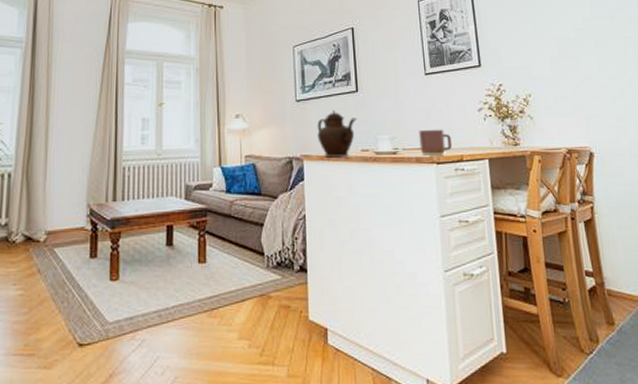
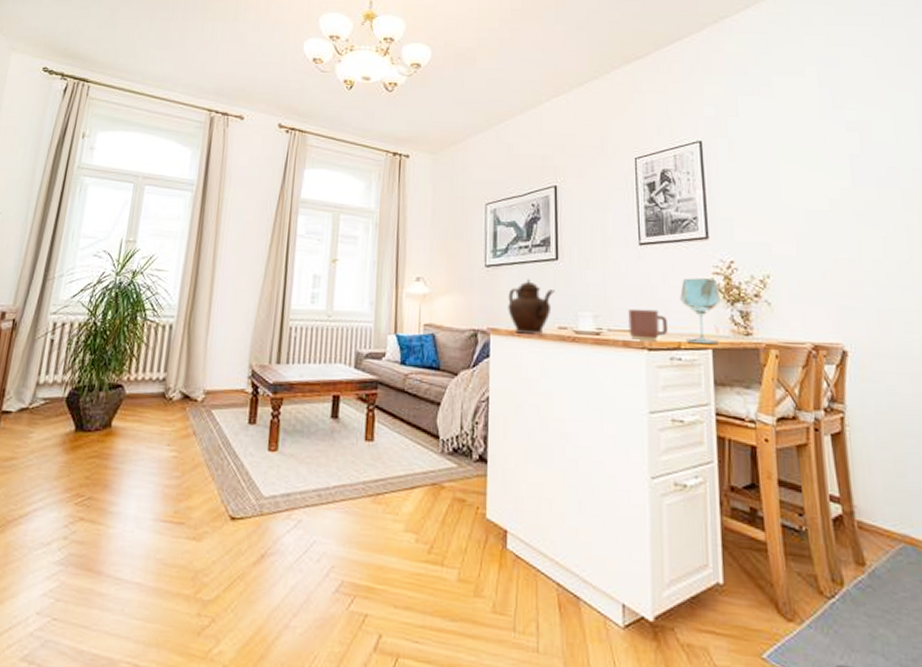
wine glass: none [460,100,494,156] -> present [680,278,722,345]

